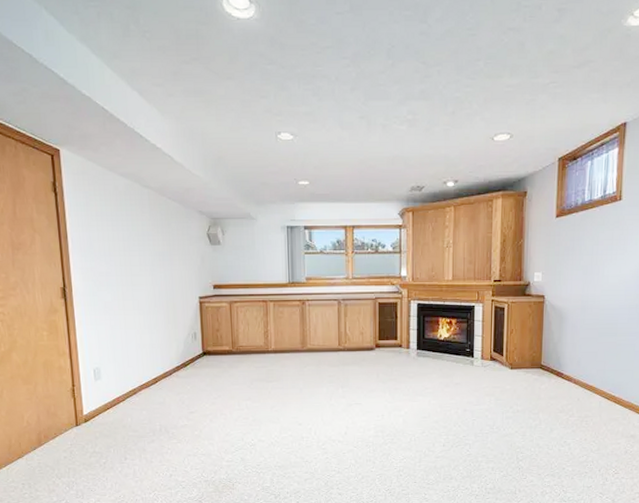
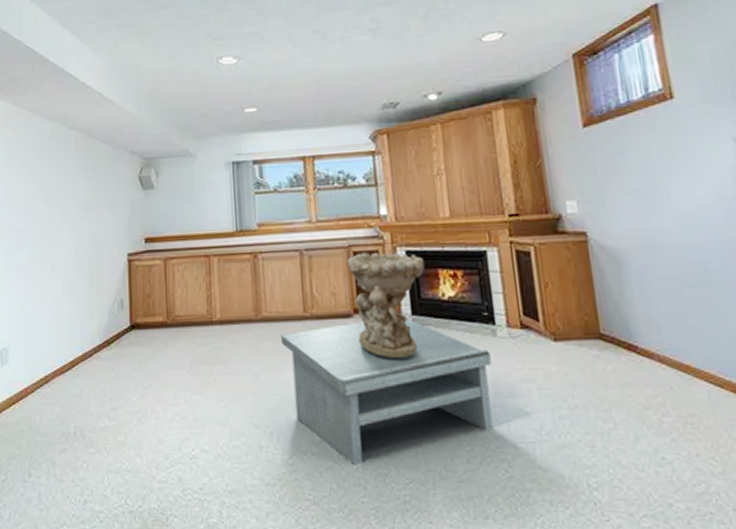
coffee table: none [321,352,467,449] -> present [281,318,493,466]
decorative bowl: none [374,303,430,380] -> present [347,252,425,359]

